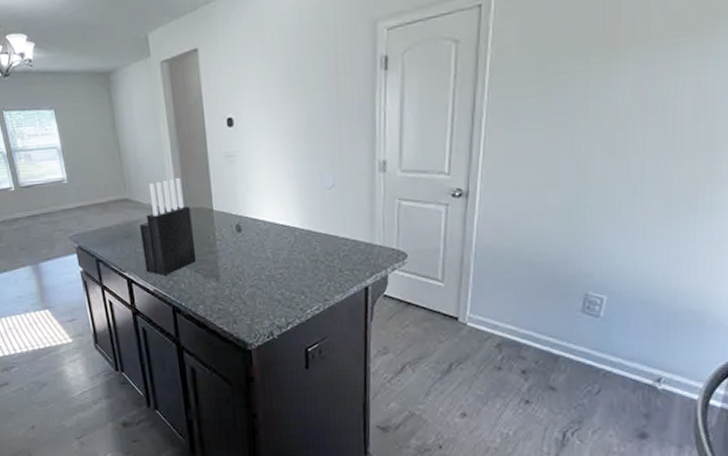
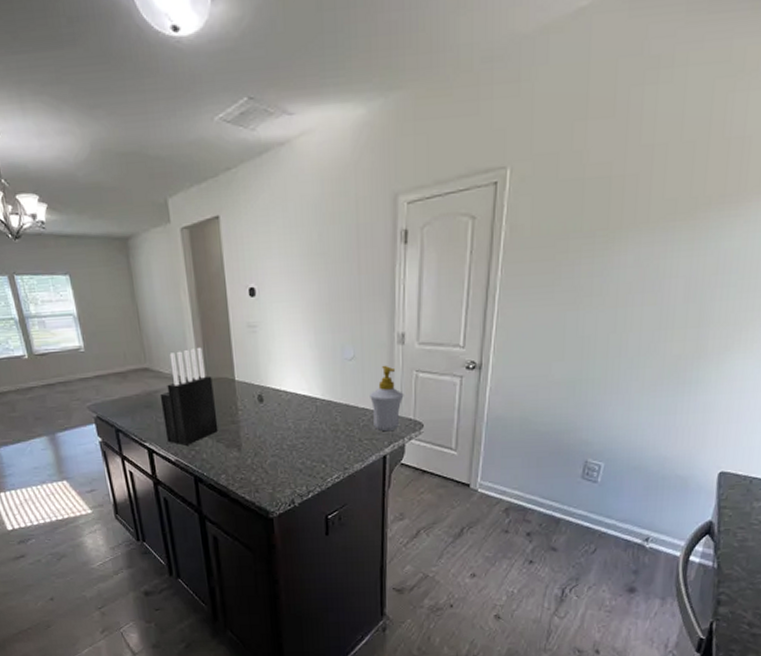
soap bottle: none [350,193,386,262] -> present [370,365,404,432]

